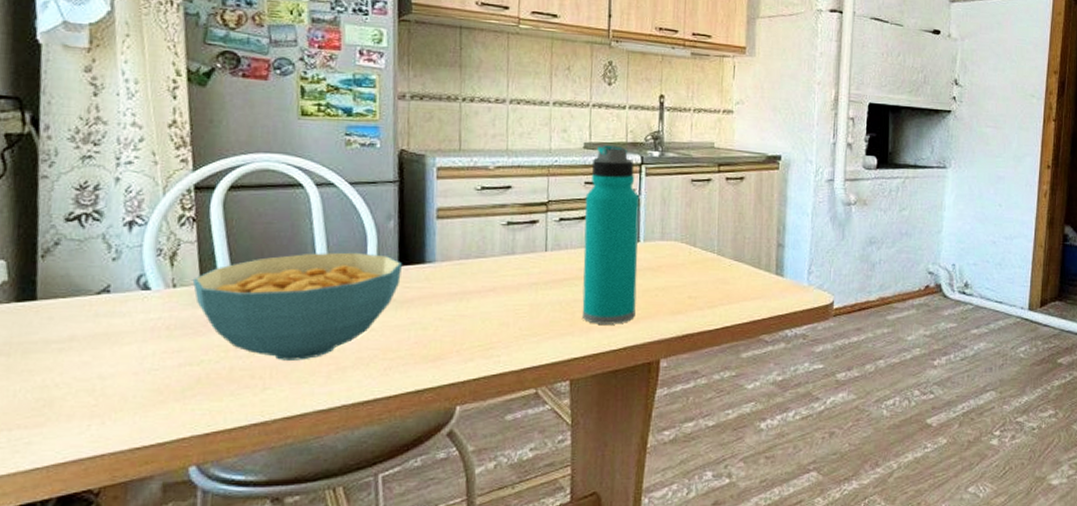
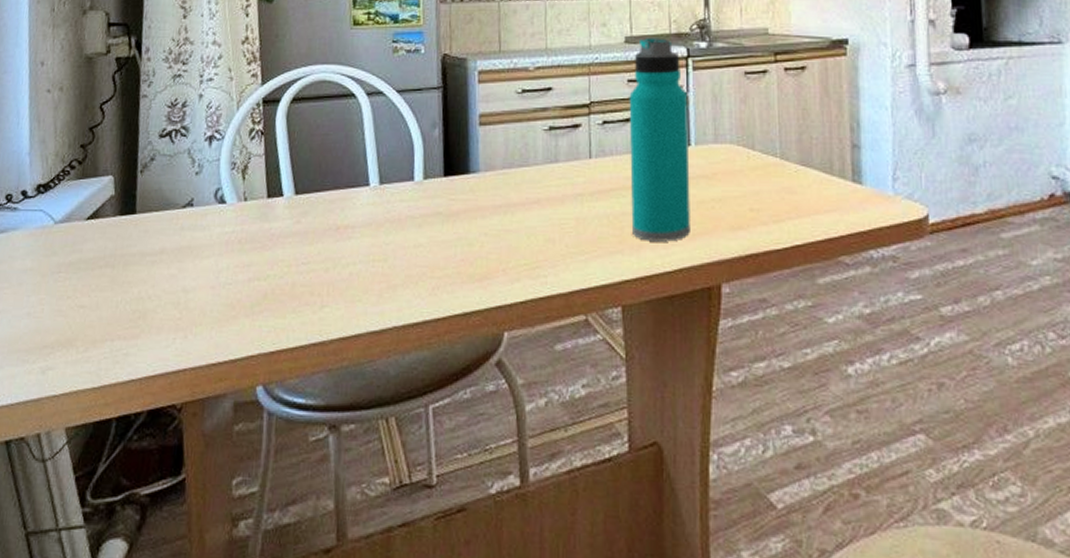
cereal bowl: present [192,252,402,360] -> none [260,163,447,277]

